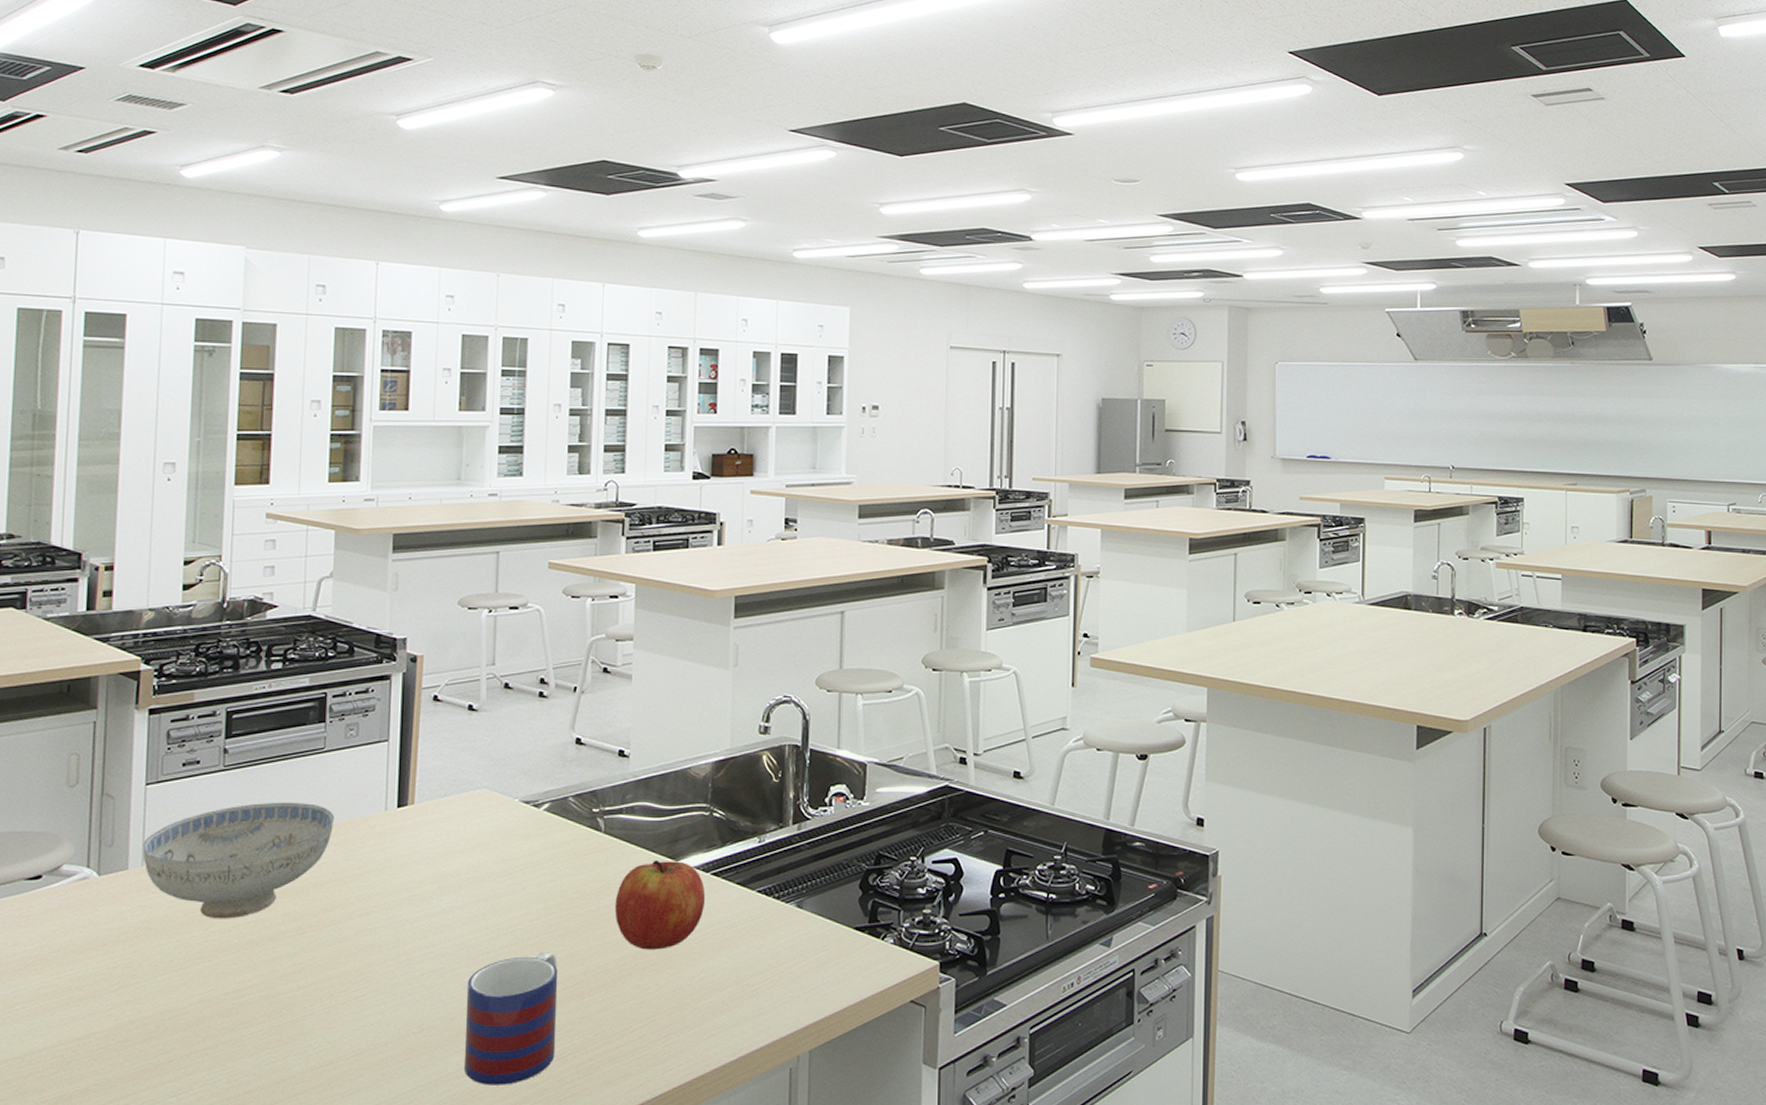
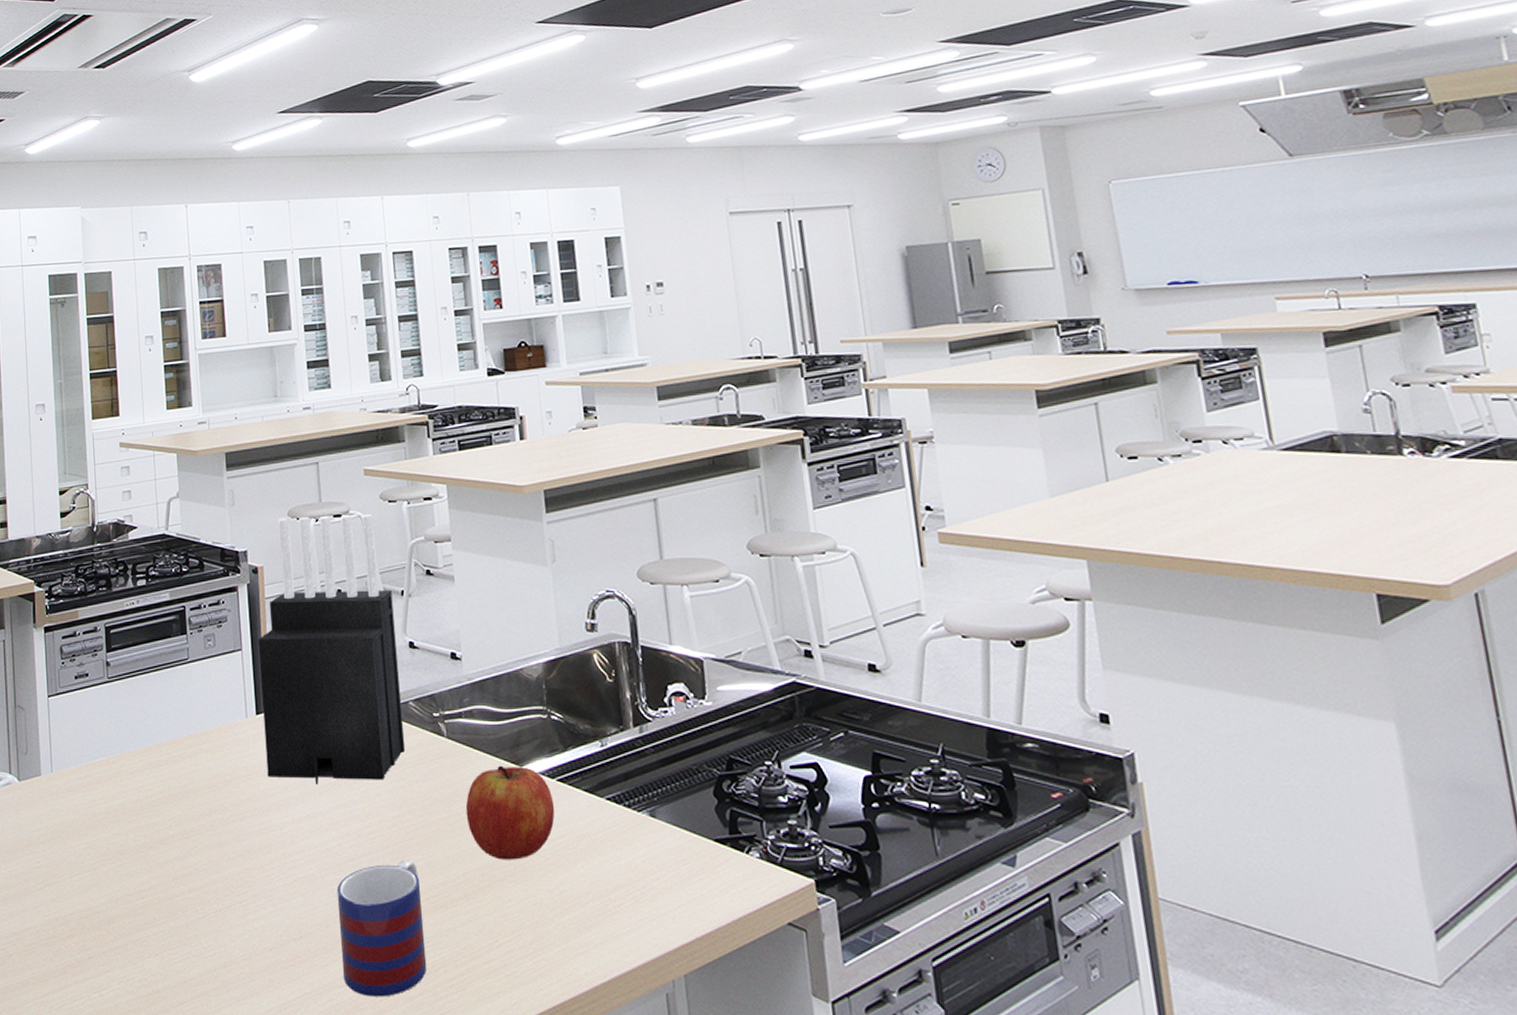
ceramic bowl: present [142,802,334,919] -> none [51,710,203,823]
knife block: none [403,606,564,878] -> present [257,514,406,784]

